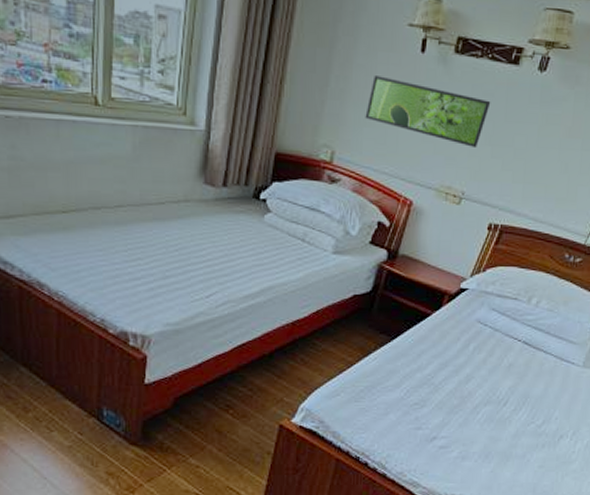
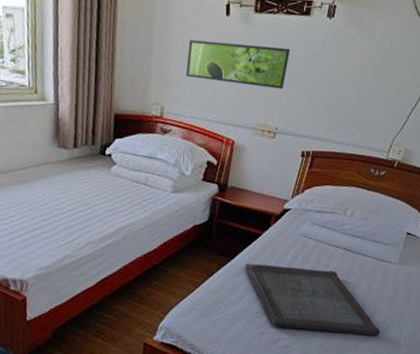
serving tray: none [407,345,552,445] -> present [245,263,381,336]

